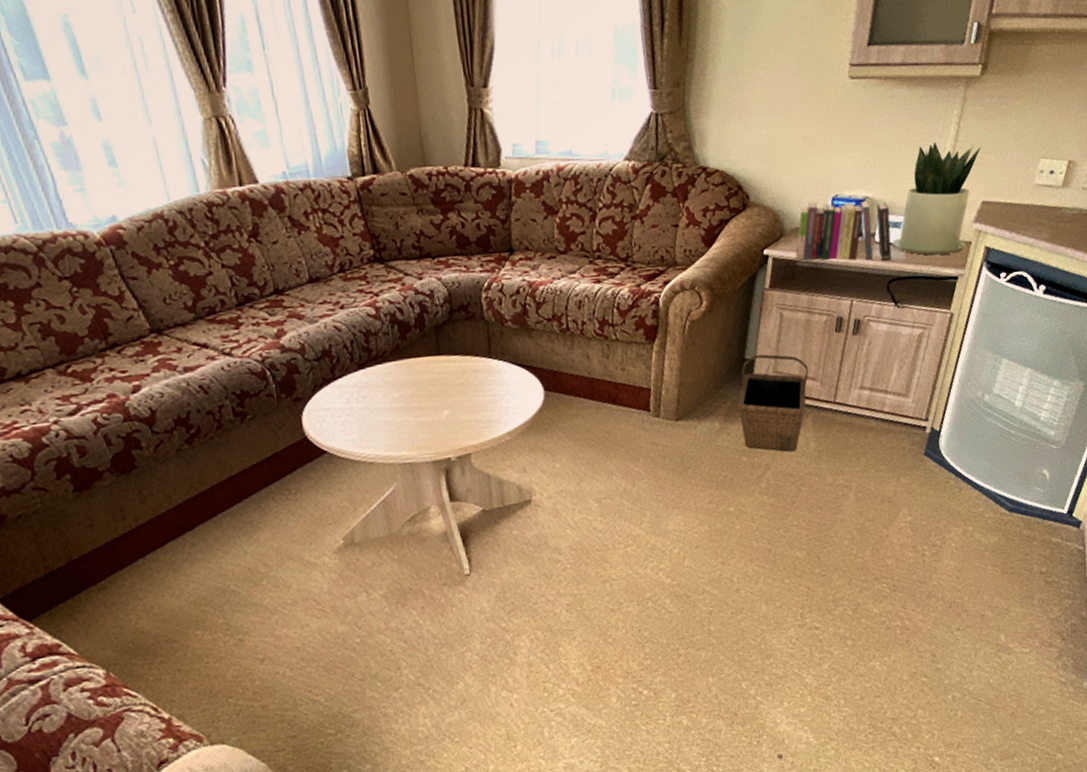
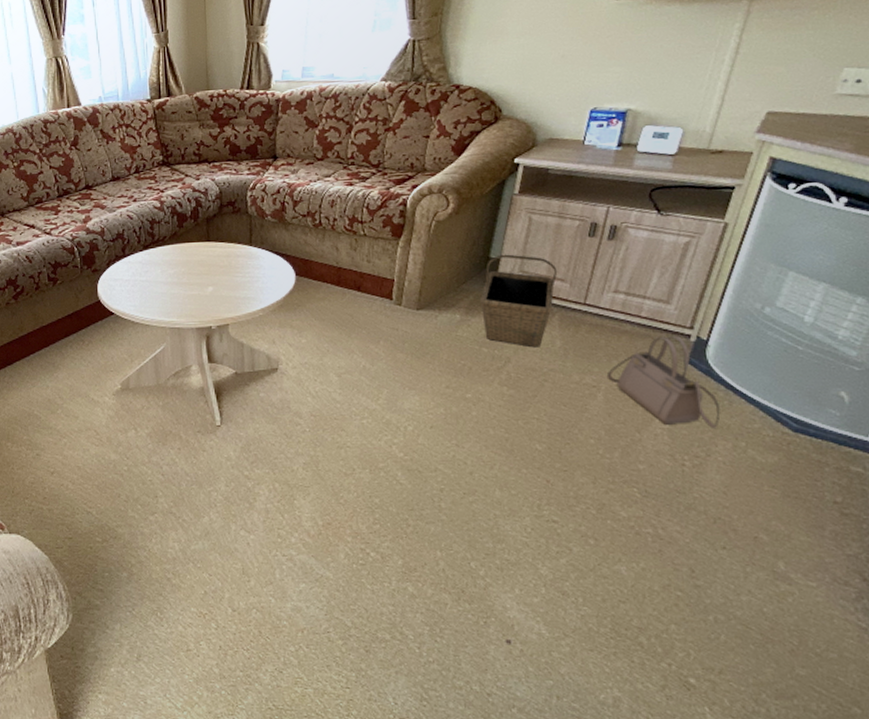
books: present [795,201,892,261] -> none [548,113,656,170]
handbag: none [856,429,952,518] -> present [606,336,720,430]
planter: present [892,143,981,255] -> none [657,56,767,165]

